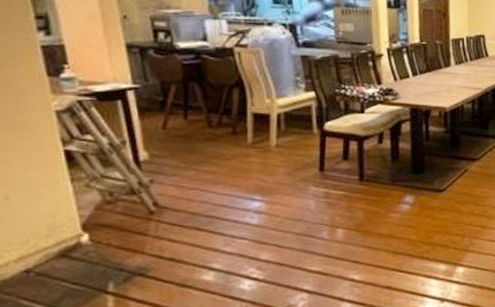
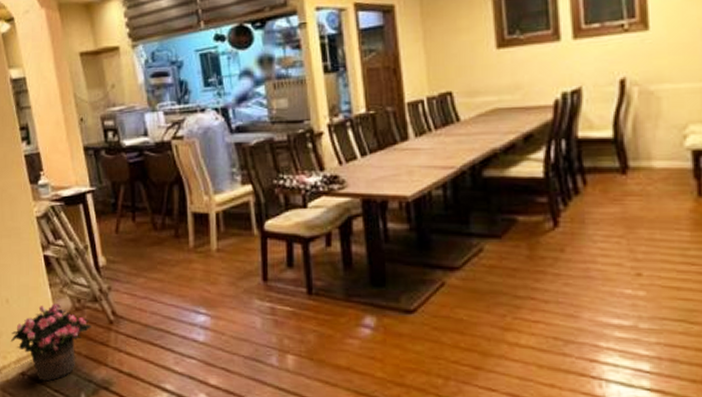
potted flower: none [9,197,128,276] -> present [10,302,93,382]

